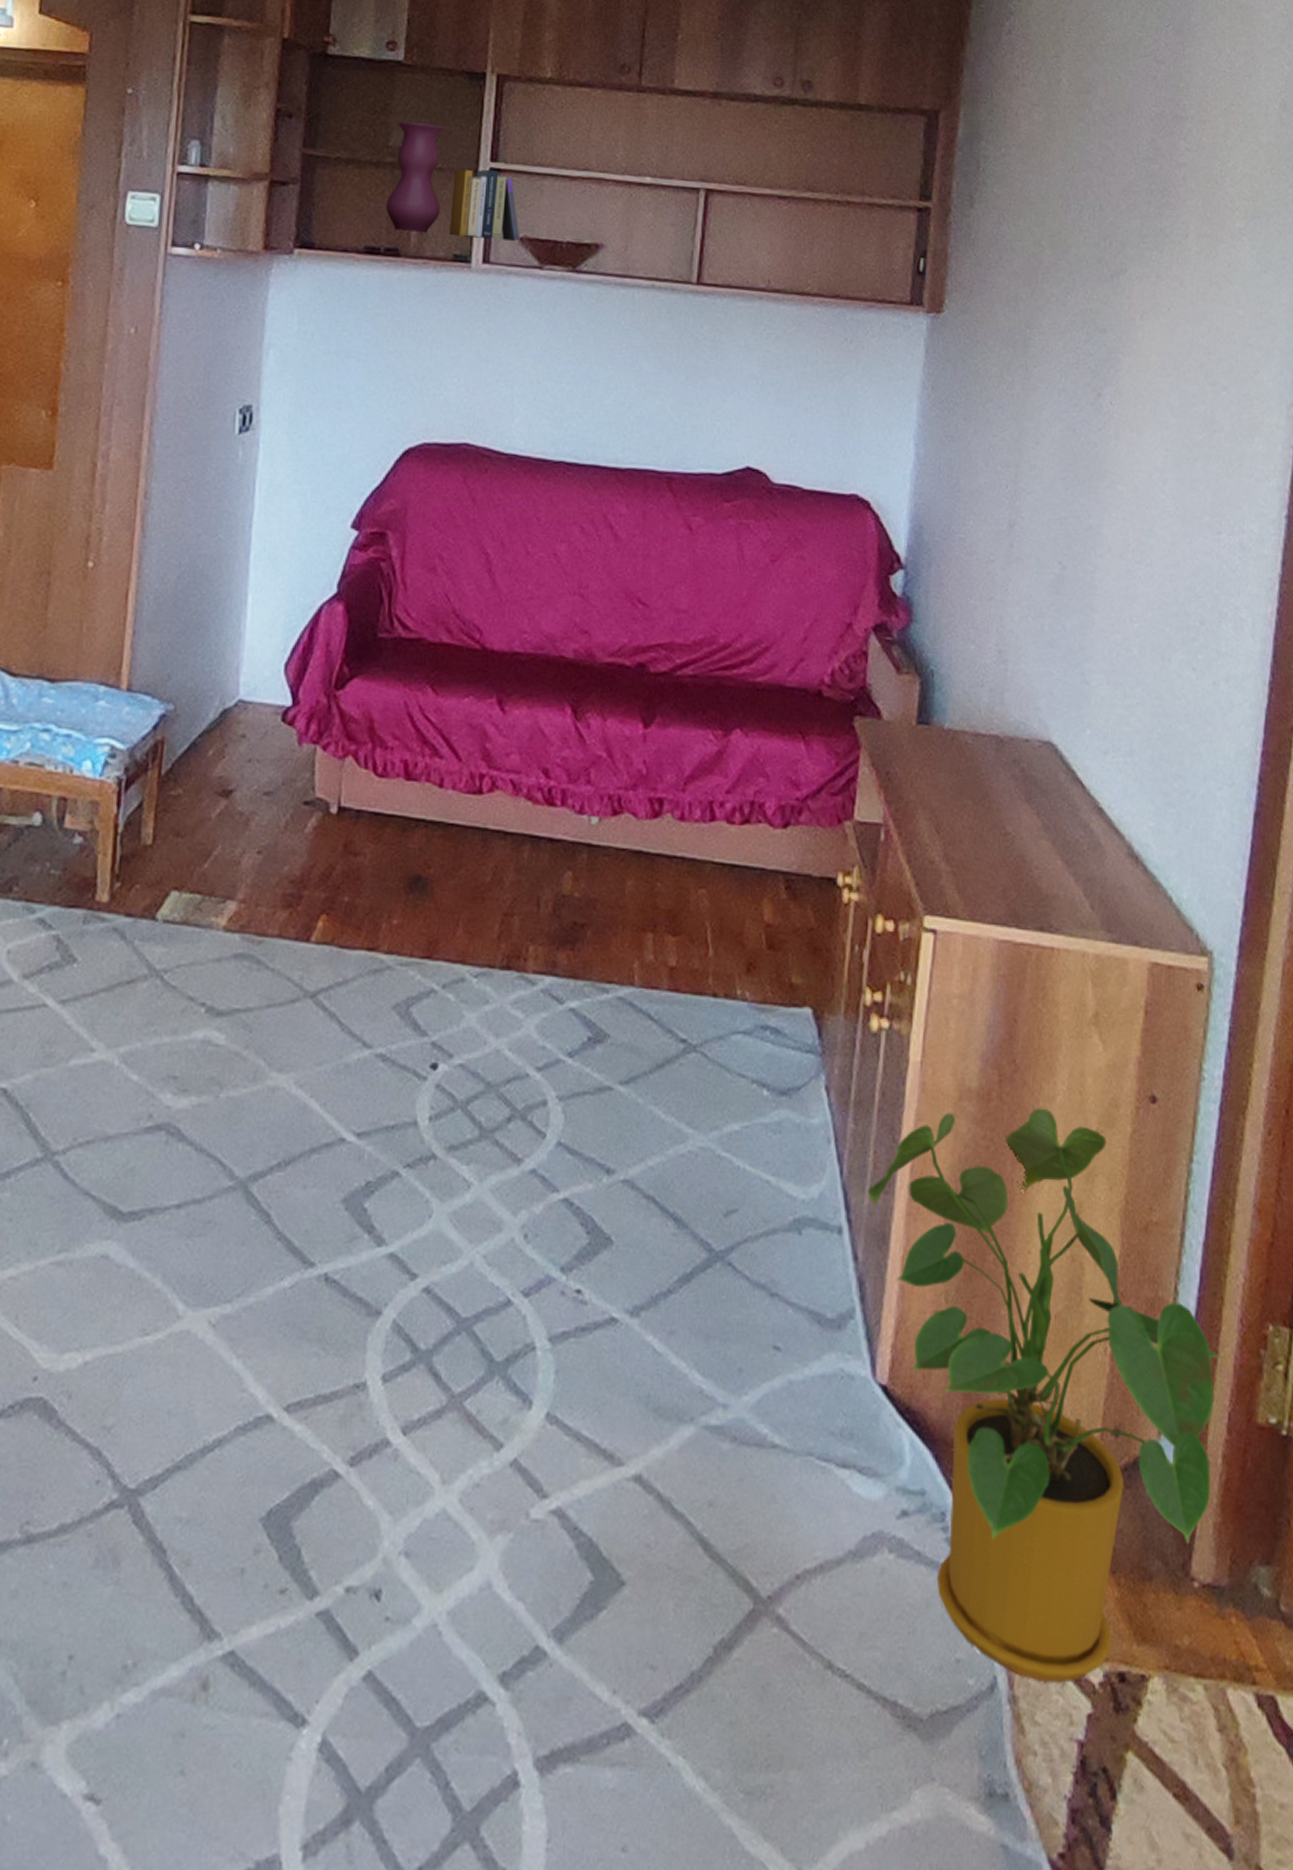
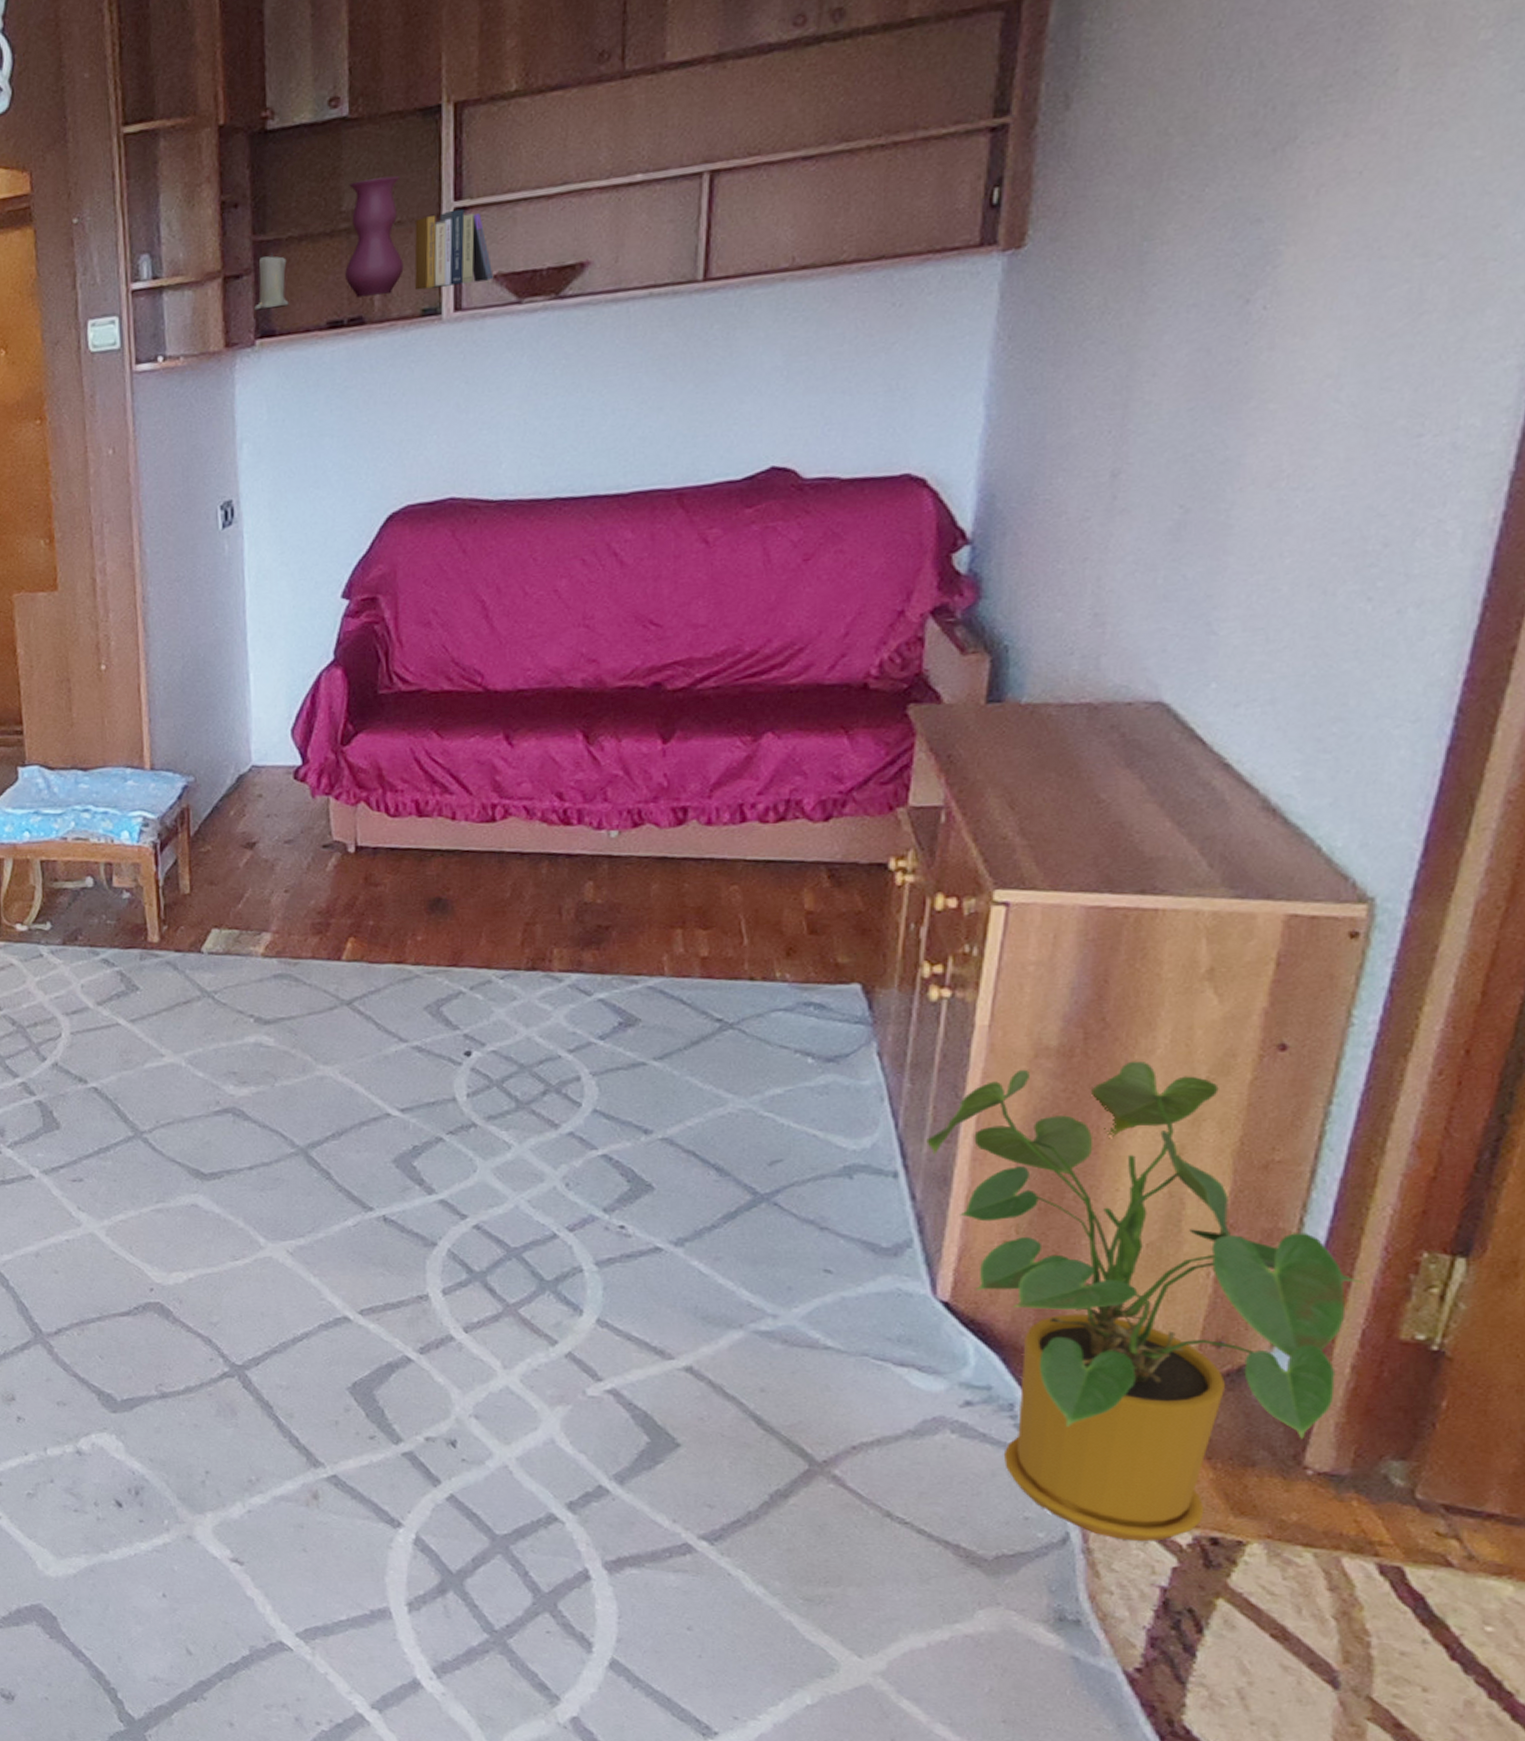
candle: none [295,168,333,223] -> present [253,253,289,311]

